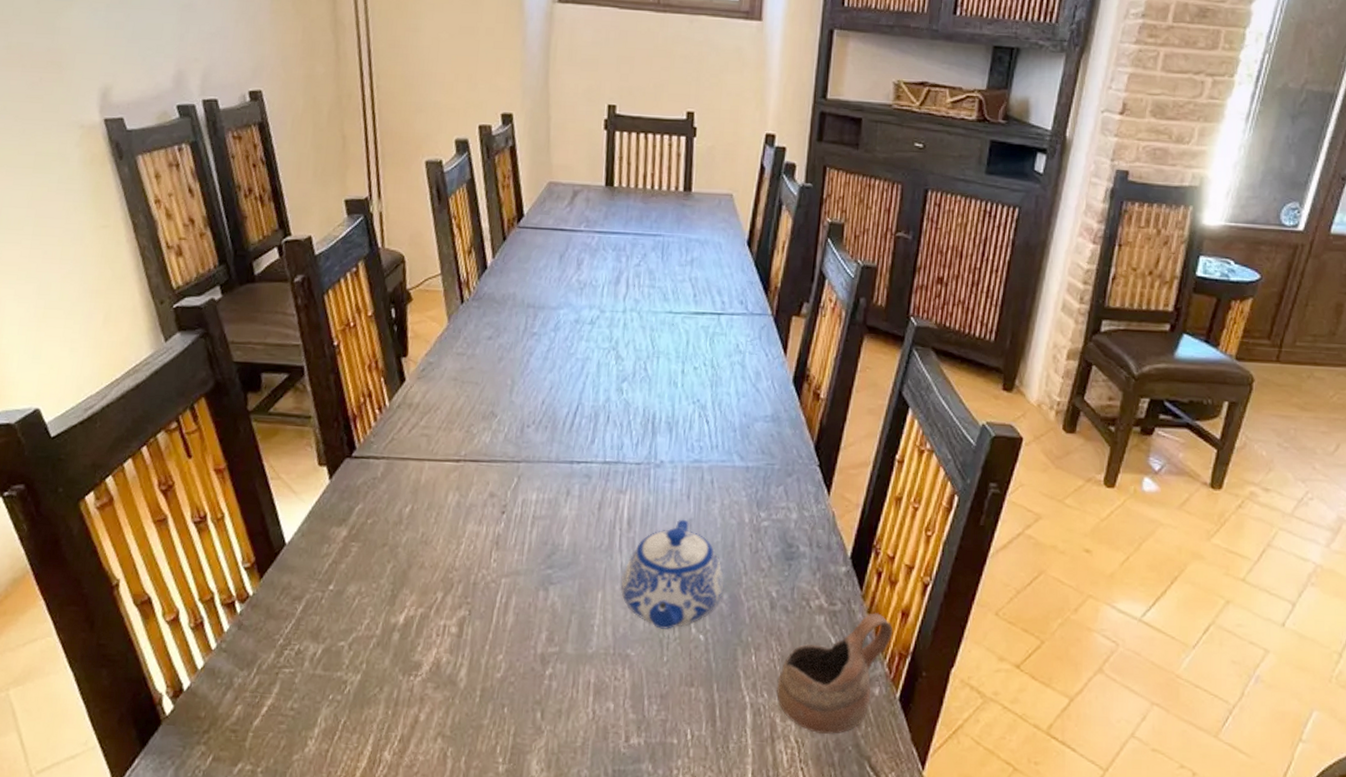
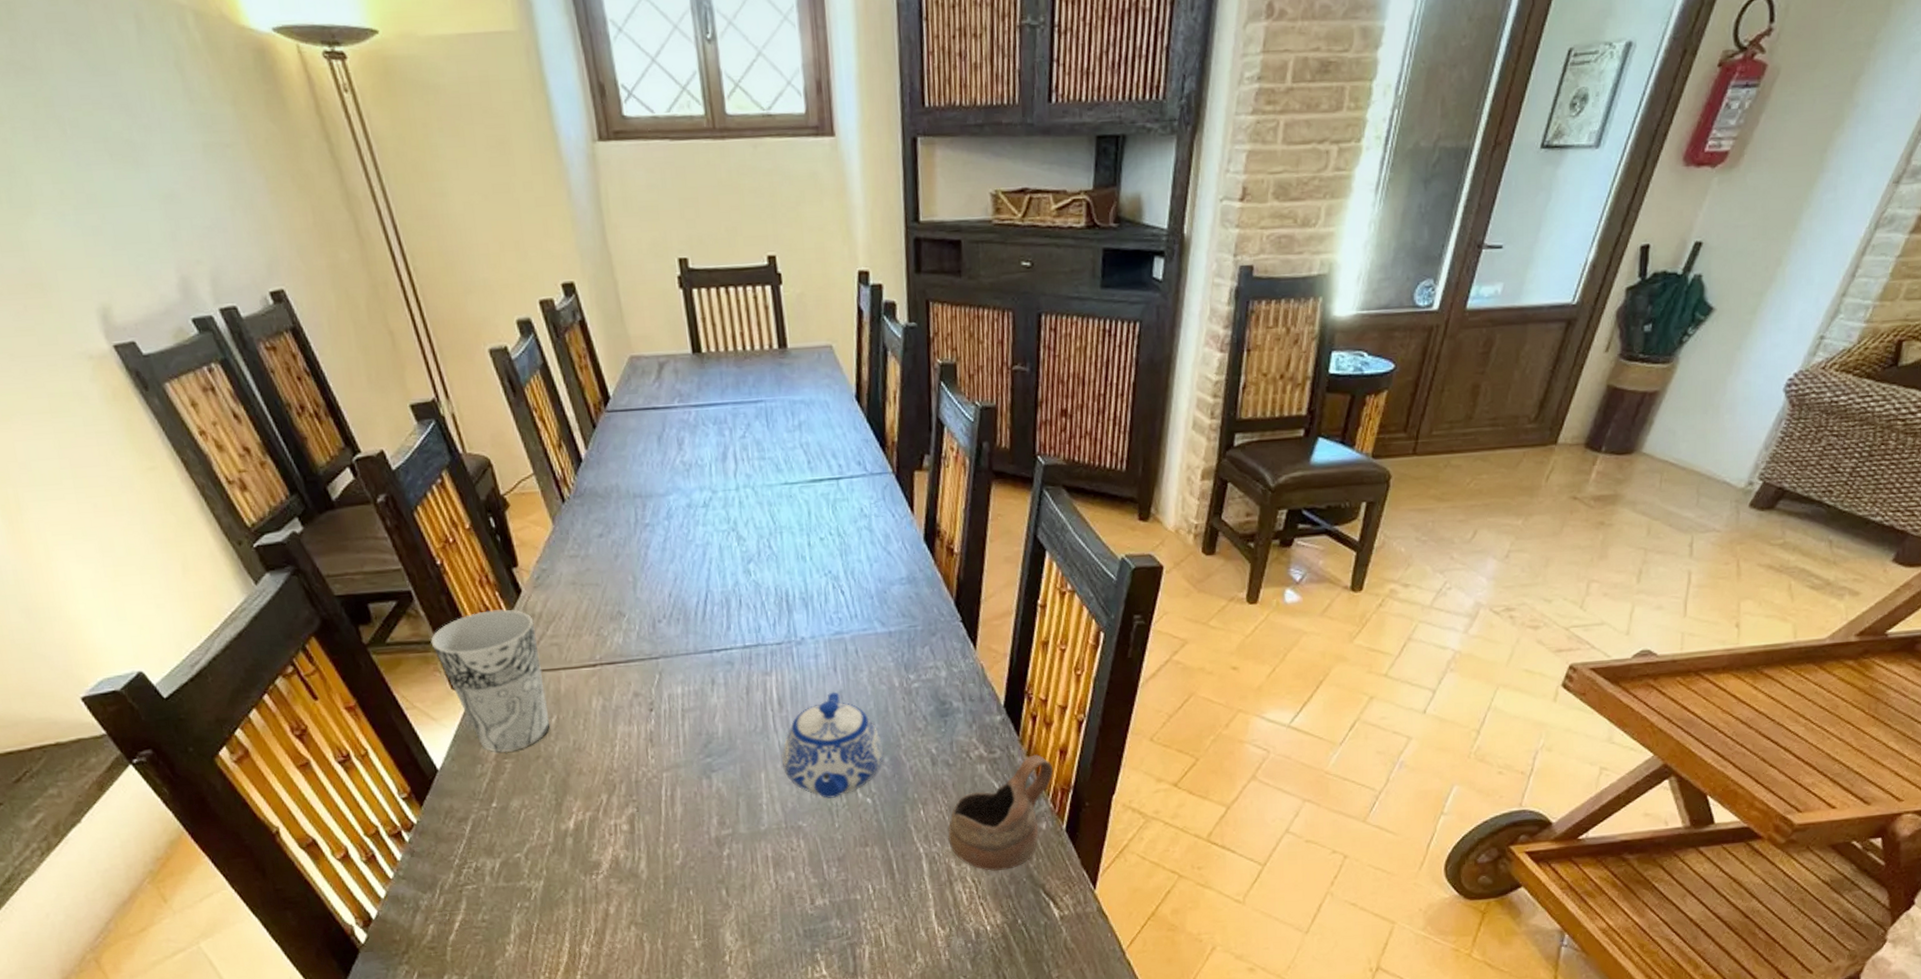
cup: none [310,394,411,535] -> present [430,609,550,753]

